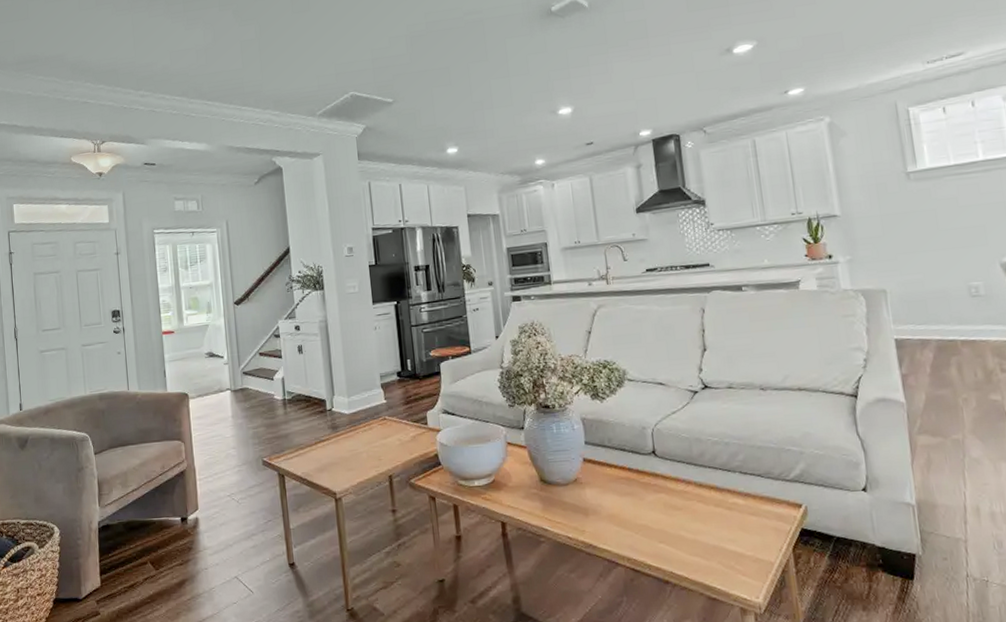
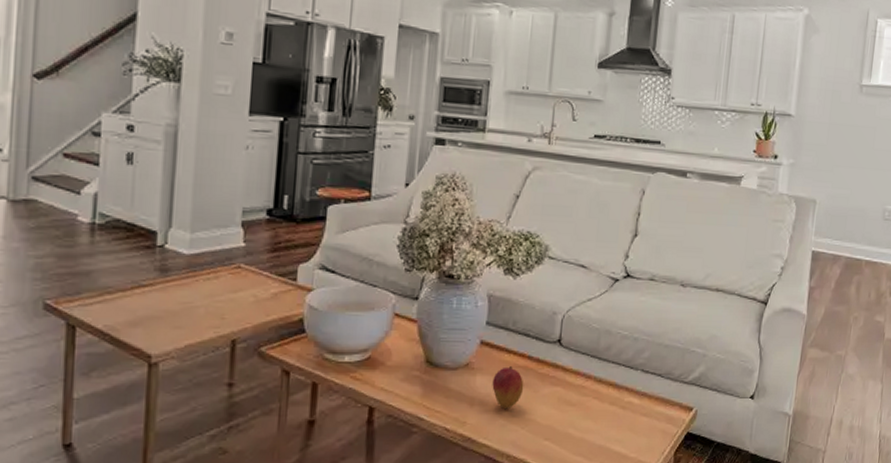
fruit: none [600,479,631,517] -> present [492,366,524,409]

